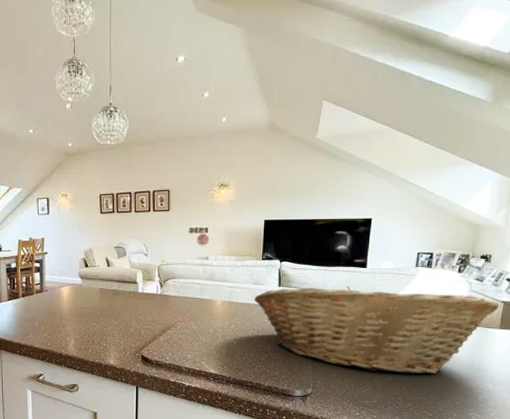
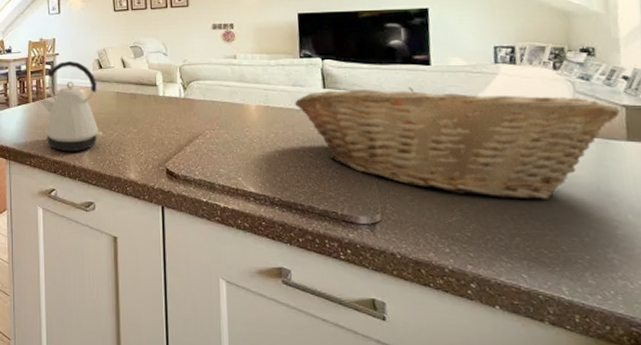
kettle: none [29,260,87,342] -> present [40,61,103,152]

